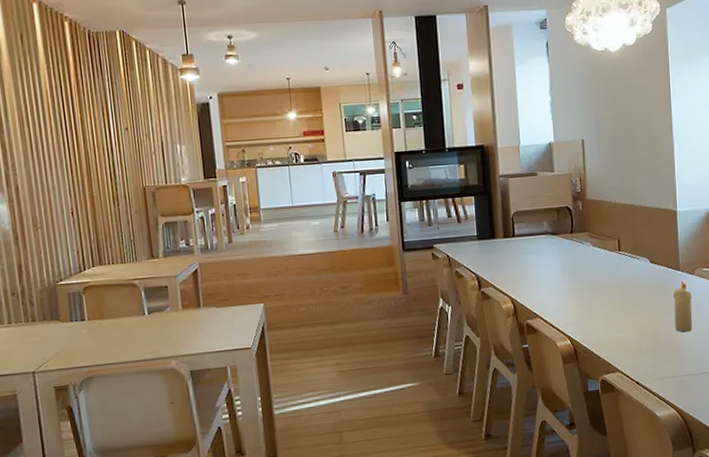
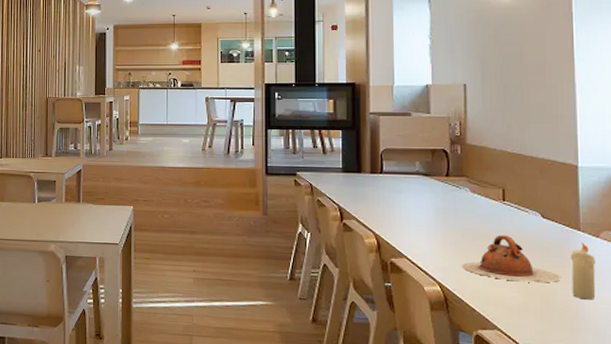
teapot: none [588,283,667,325] -> present [463,235,561,283]

